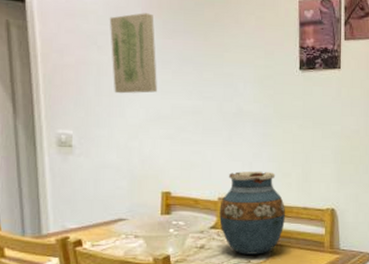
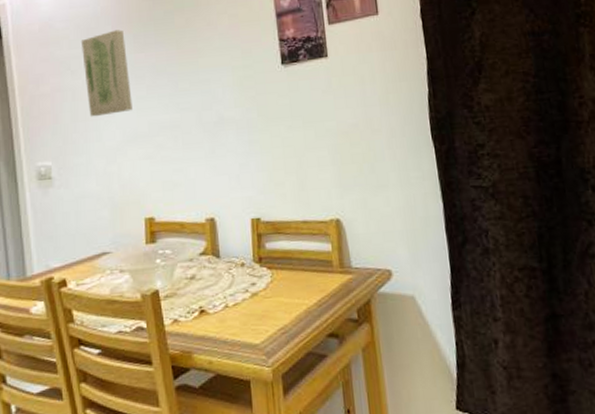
vase: present [219,170,285,255] -> none [208,183,283,283]

